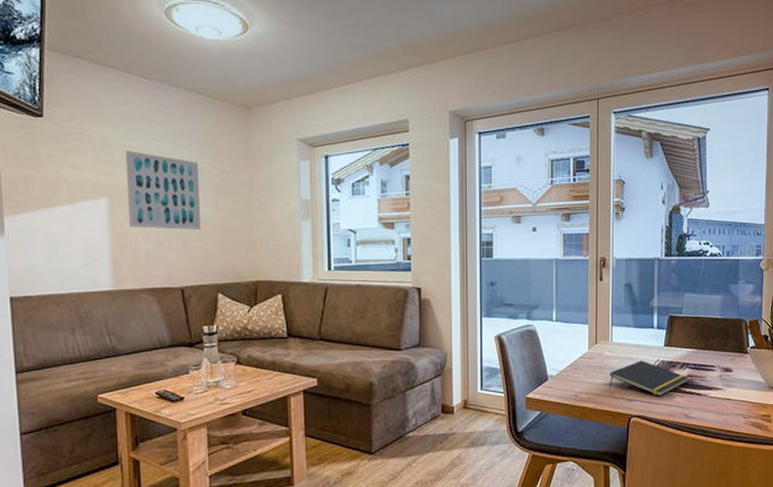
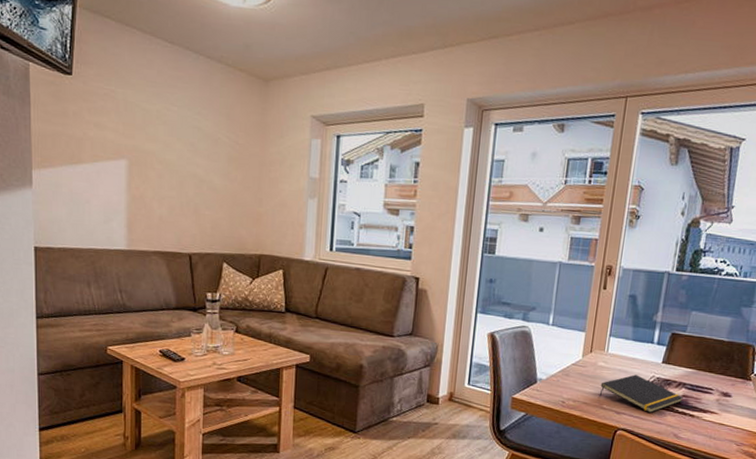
wall art: present [125,151,202,230] -> none [145,115,214,199]

